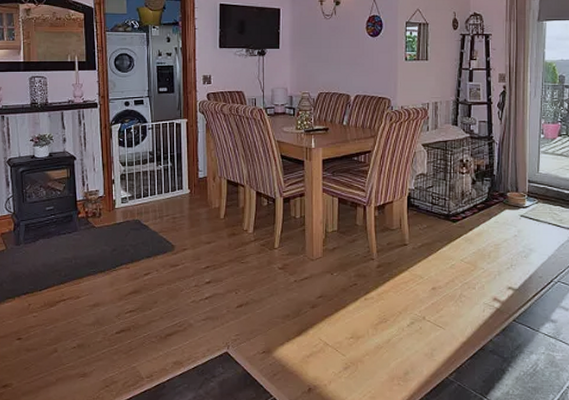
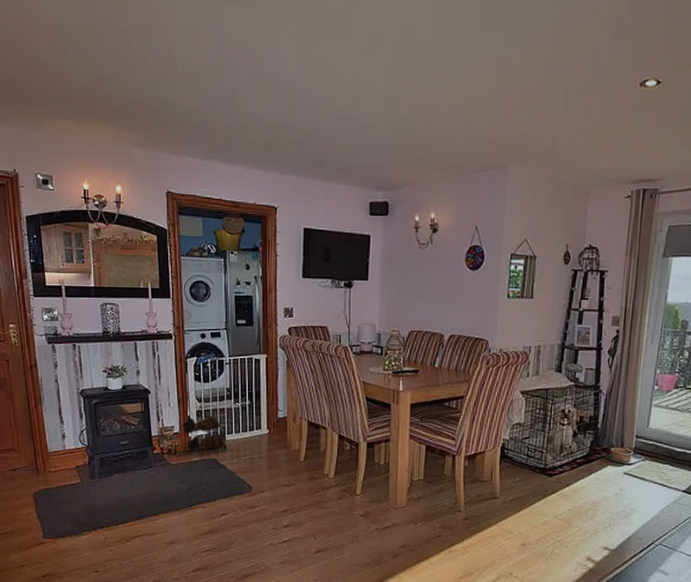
boots: none [107,179,151,215] -> present [183,416,228,453]

